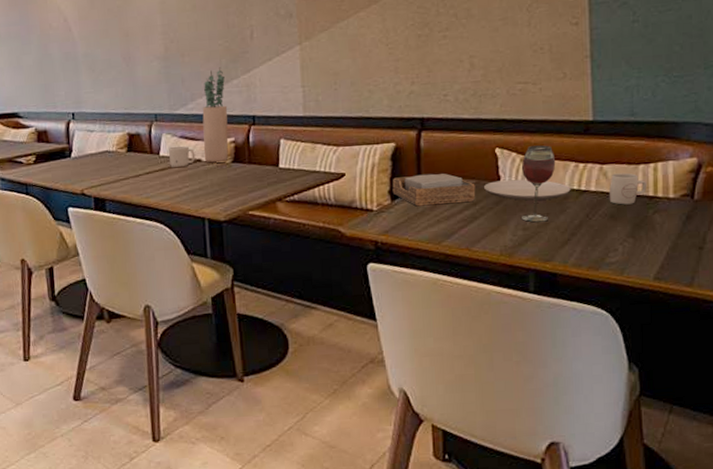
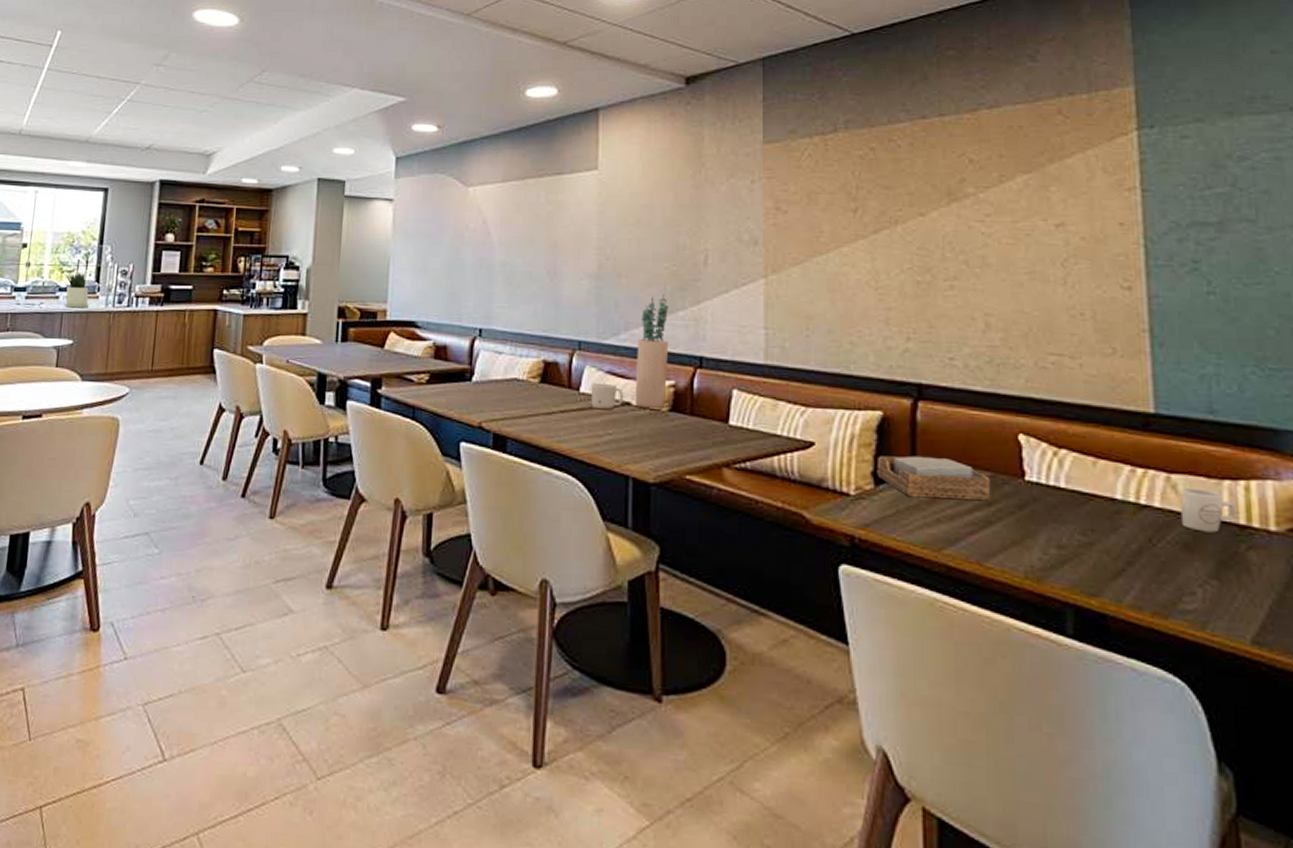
plate: present [484,179,571,201] -> none [1003,477,1125,511]
wineglass: present [520,145,556,222] -> none [1054,436,1104,541]

